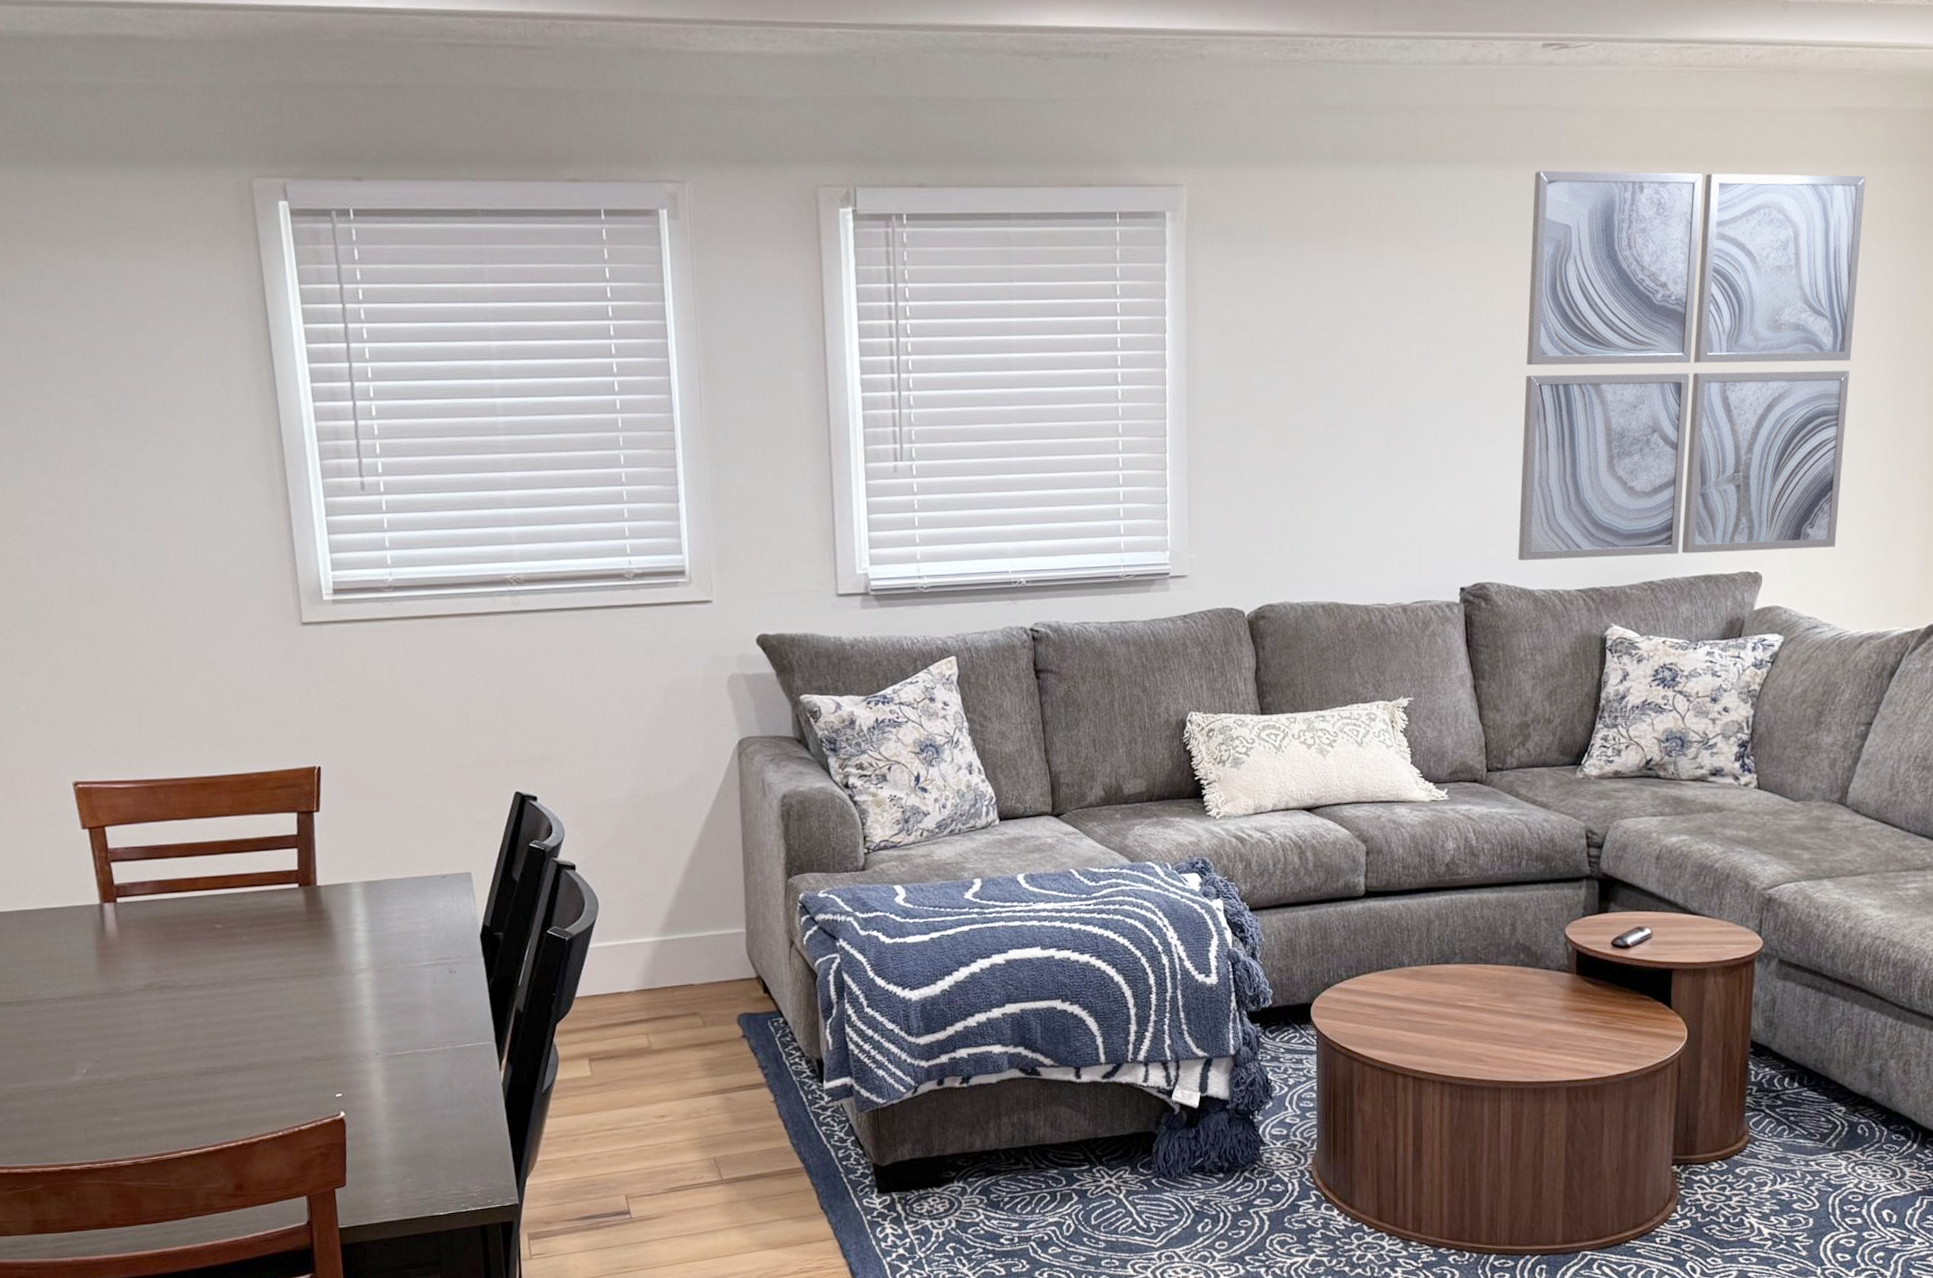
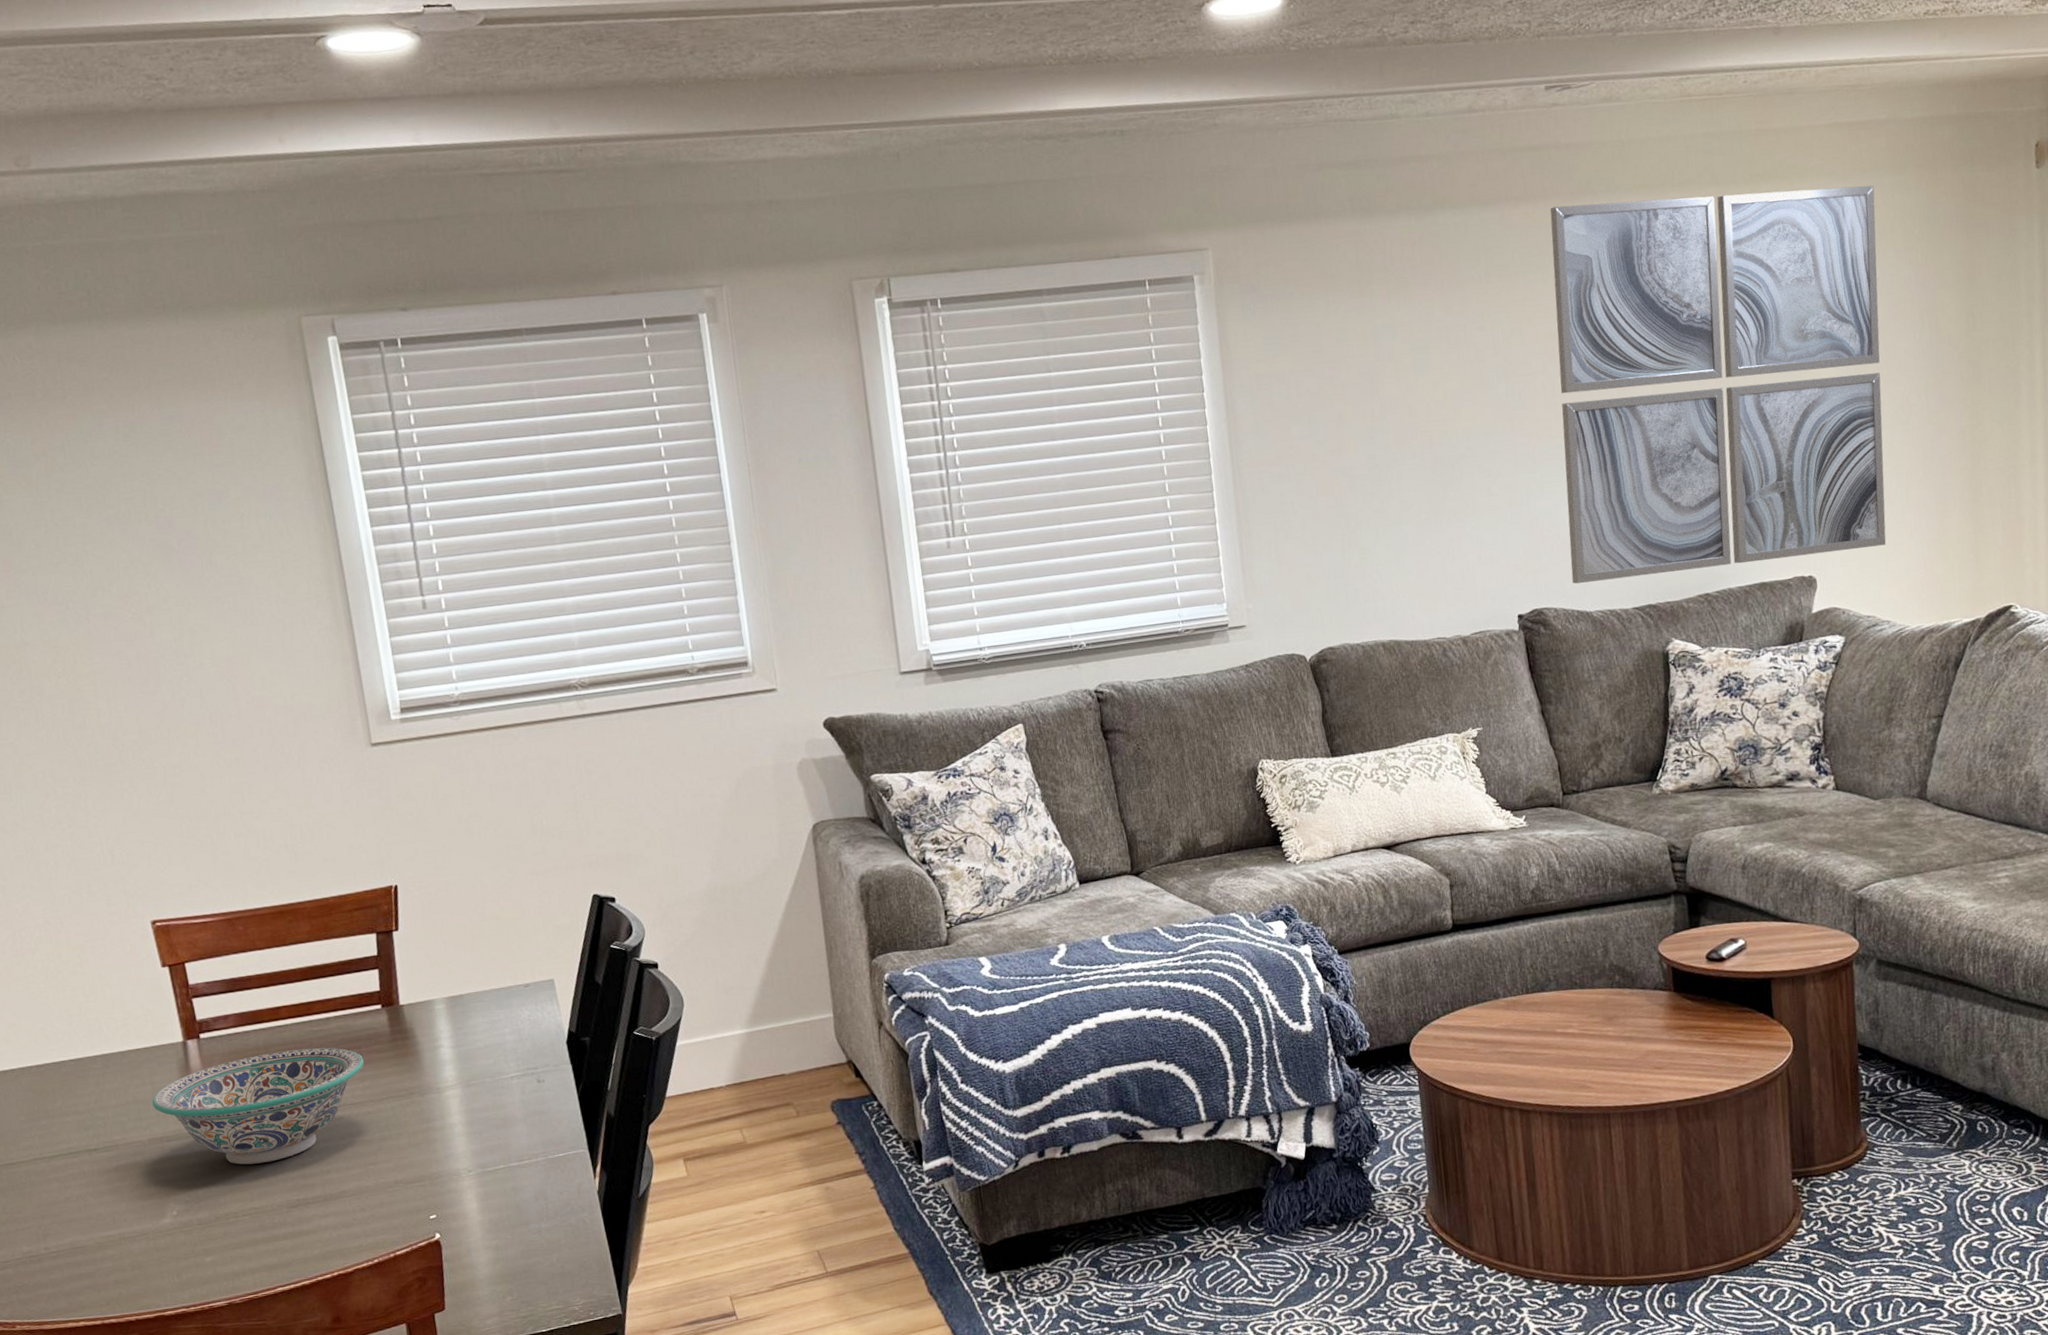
decorative bowl: none [67,921,278,1030] -> present [152,1047,364,1165]

